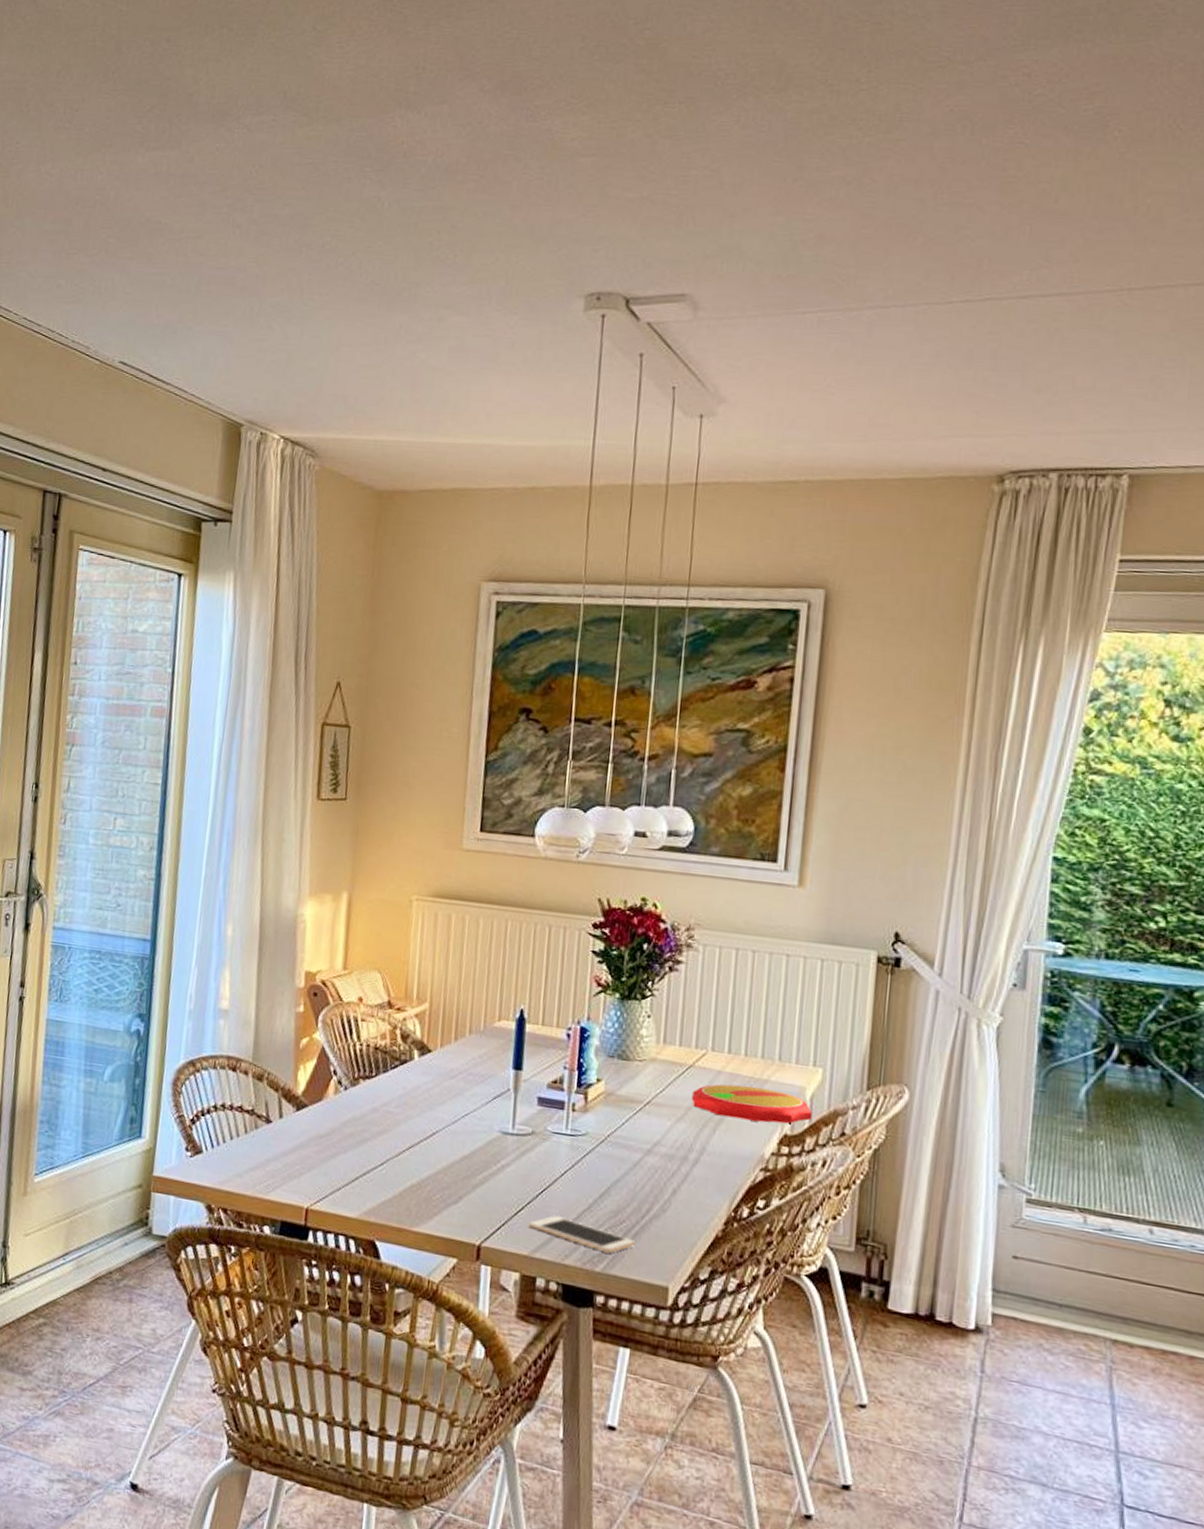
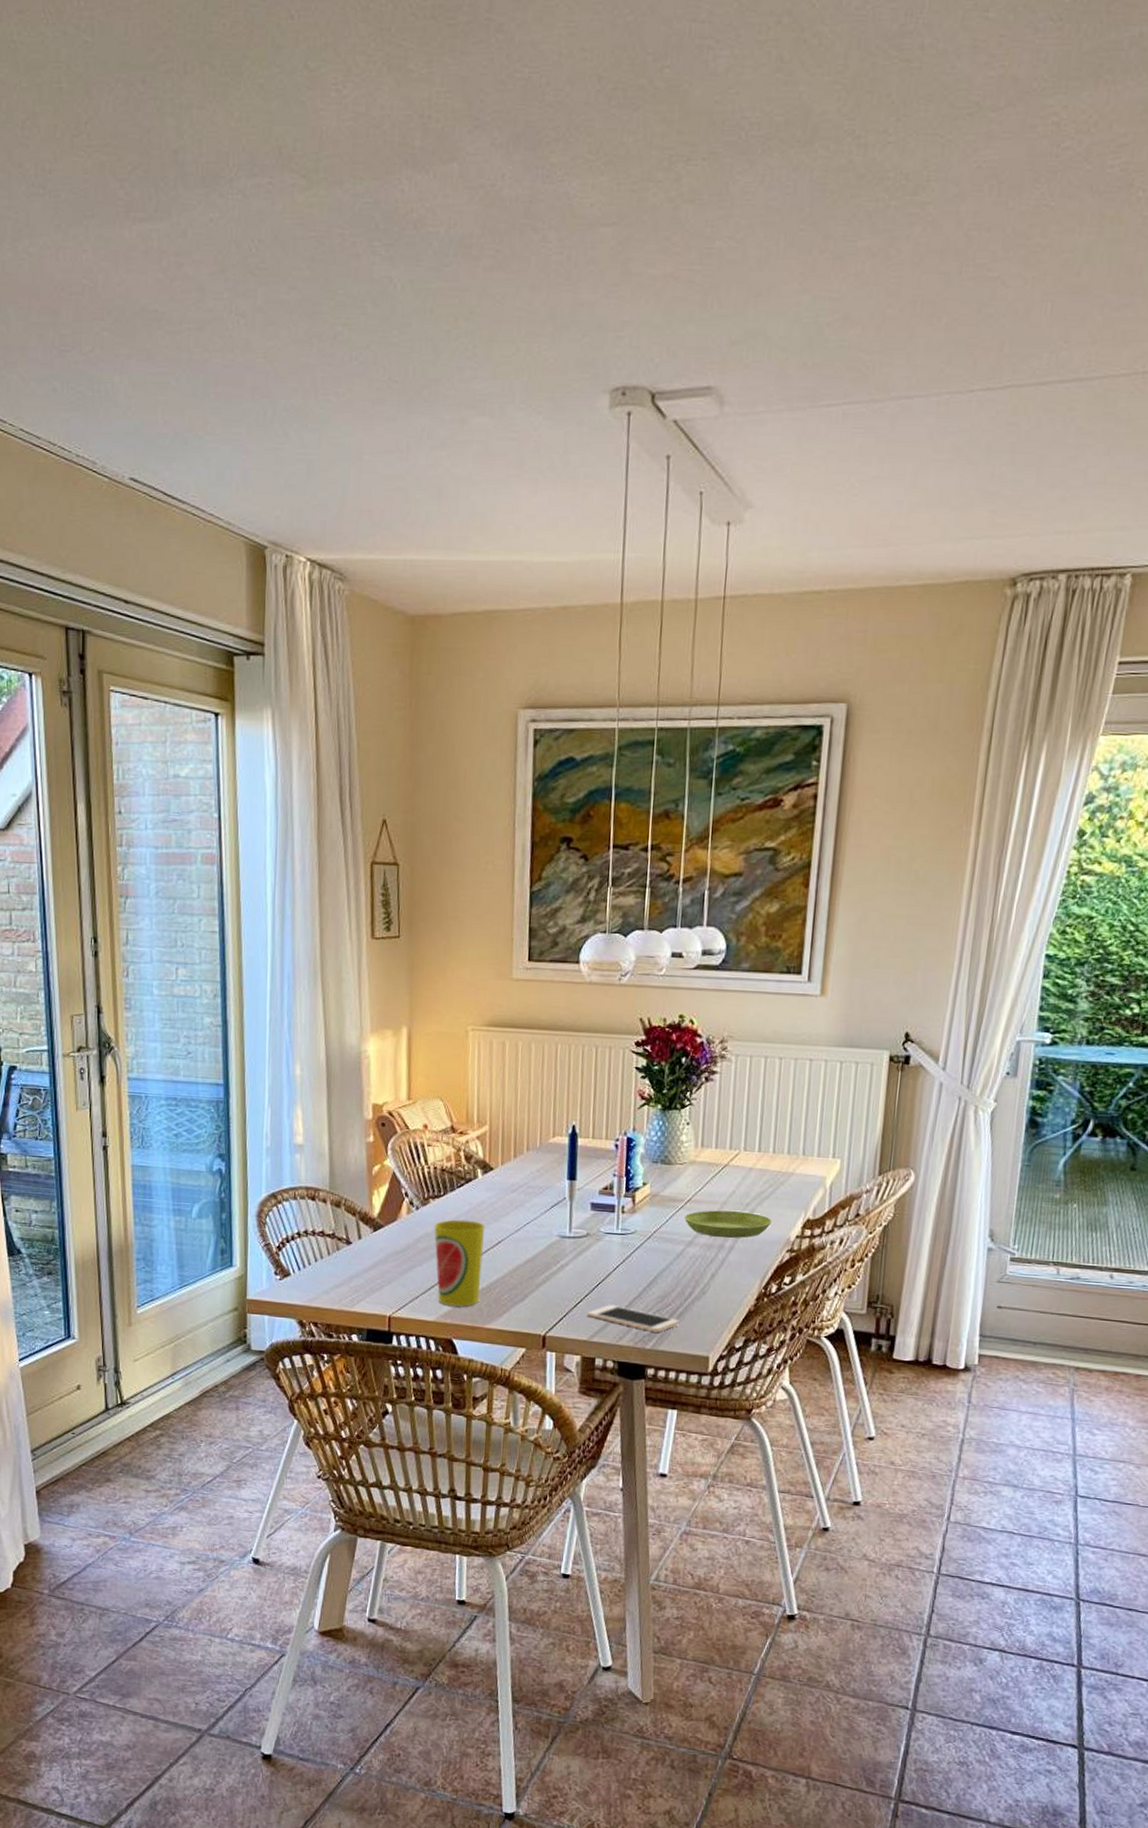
cup: none [362,1104,419,1204] -> present [434,1219,485,1307]
saucer: none [642,1115,743,1151] -> present [684,1210,772,1239]
plate: present [692,1084,813,1124] -> none [727,1179,832,1210]

